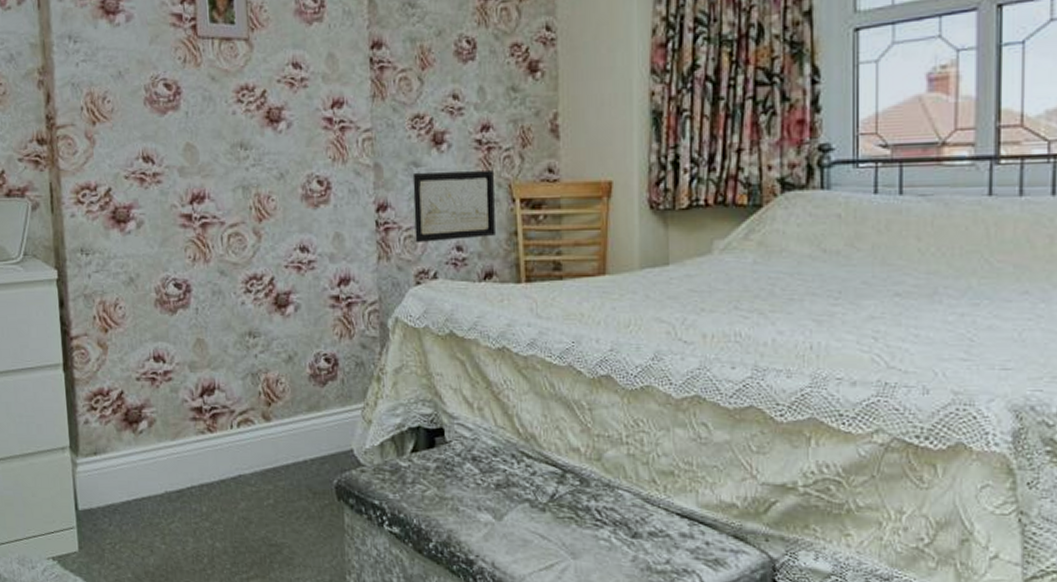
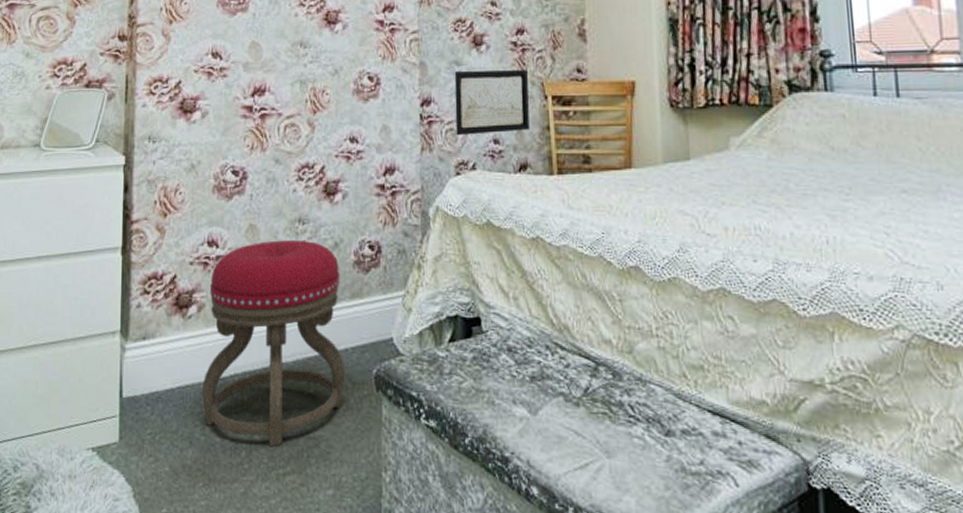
stool: none [159,354,306,554] -> present [202,240,346,447]

